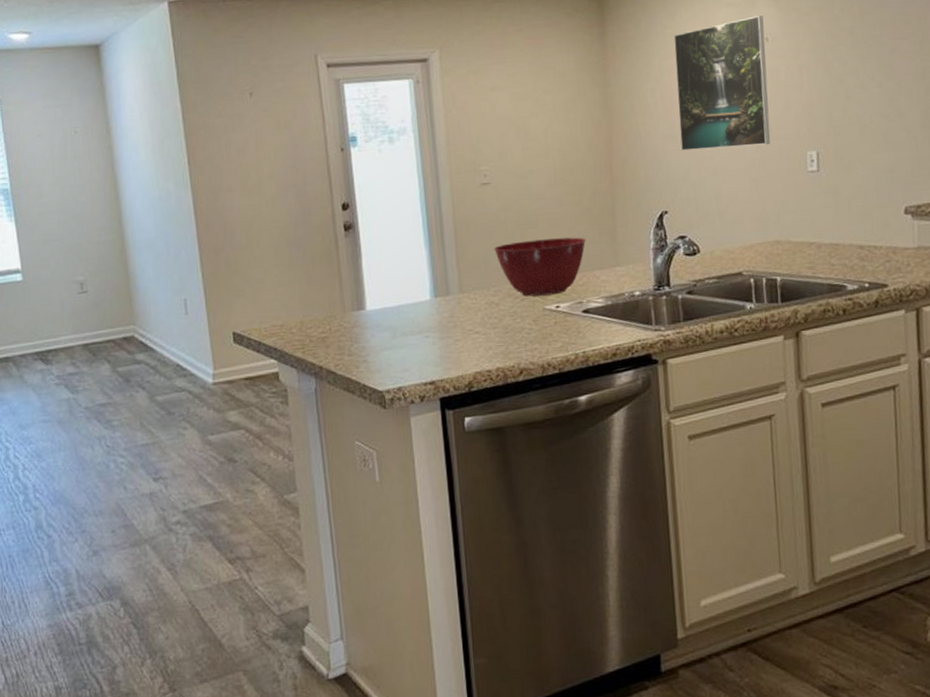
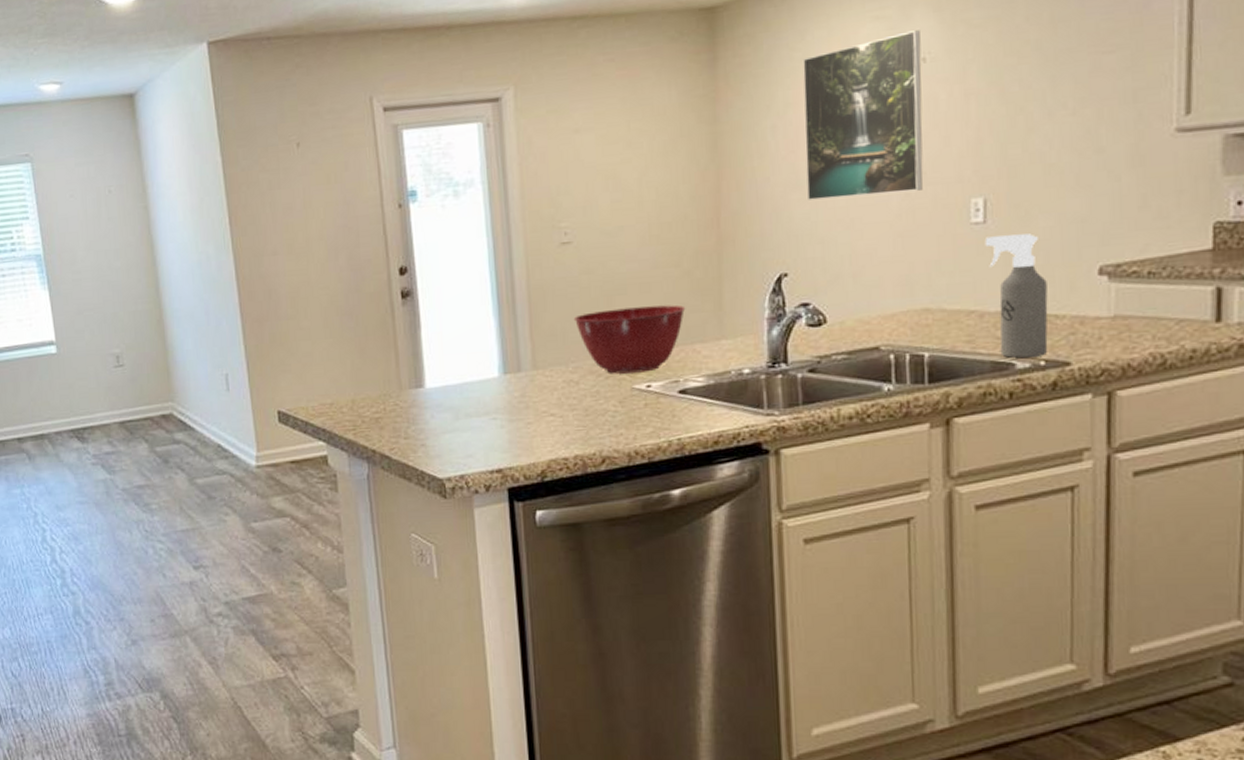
spray bottle: none [819,180,870,281] -> present [984,234,1048,358]

